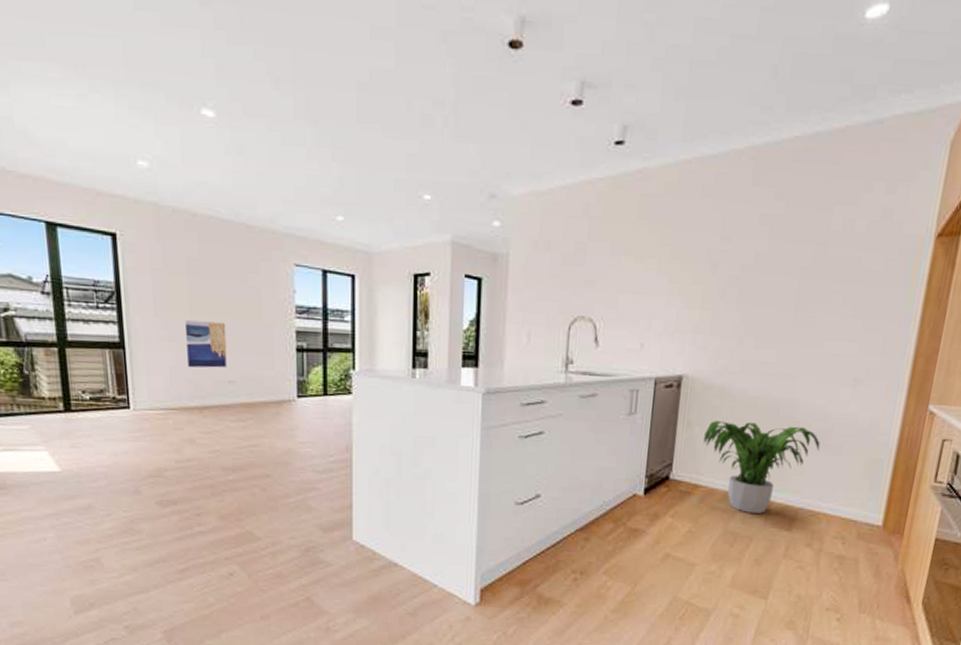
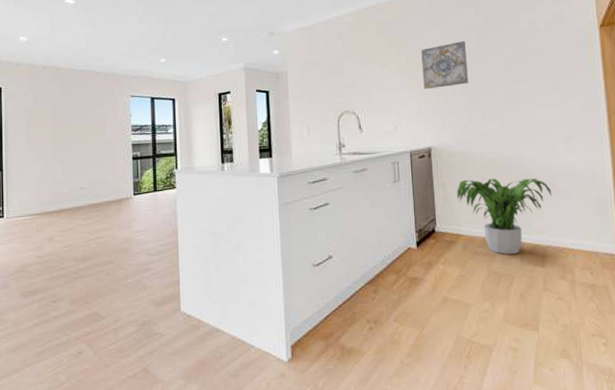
wall art: present [184,320,228,368] -> none [48,143,80,181]
wall art: none [687,235,754,299] -> present [421,40,469,90]

